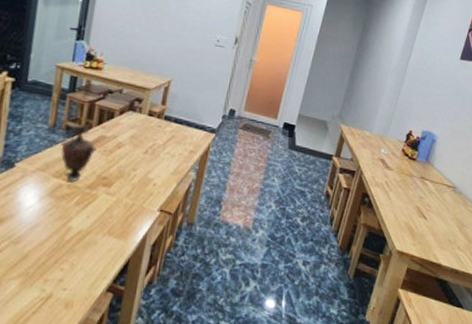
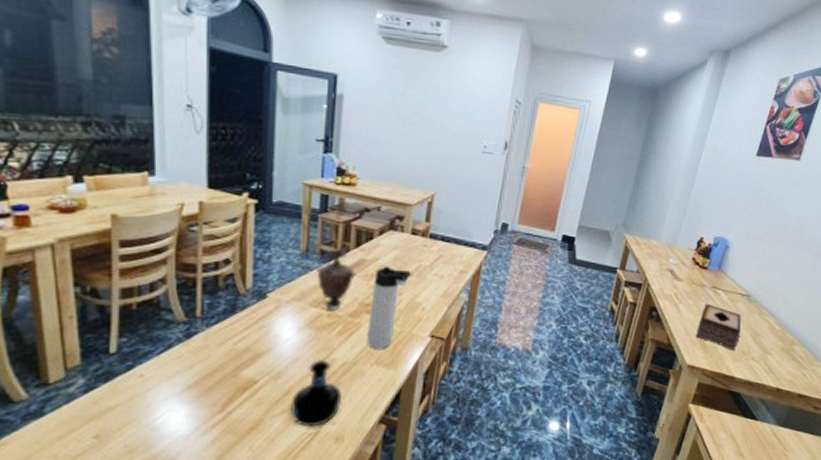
tequila bottle: none [26,227,75,292] -> present [291,360,343,427]
thermos bottle: none [101,143,146,220] -> present [367,266,411,349]
tissue box: none [405,192,448,239] -> present [696,303,742,350]

